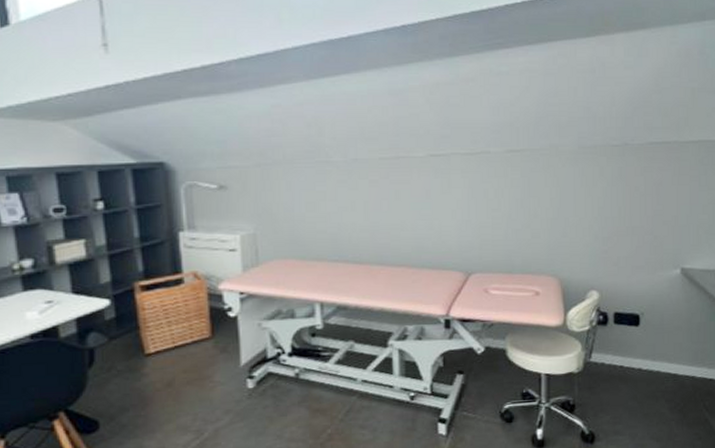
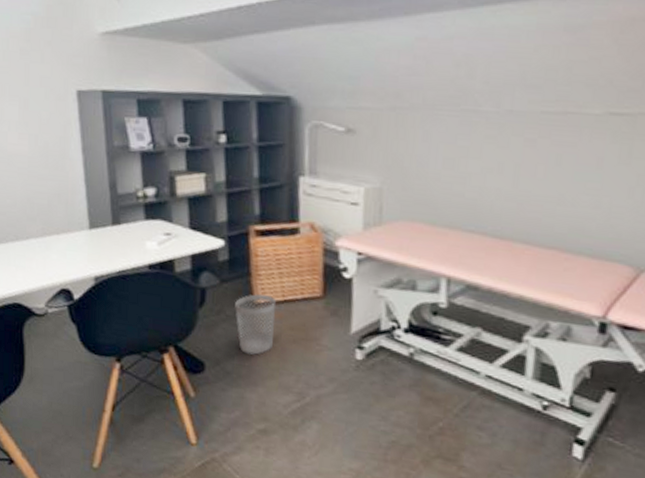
wastebasket: none [126,345,167,404] -> present [235,294,276,355]

